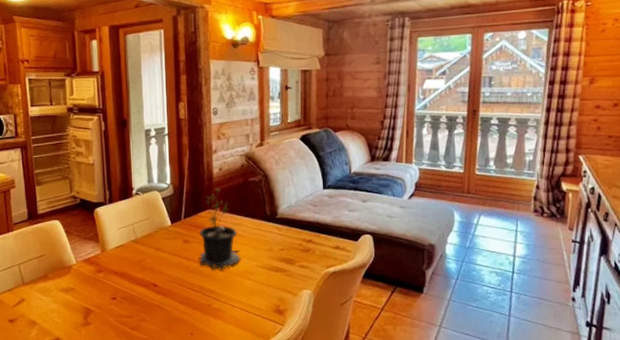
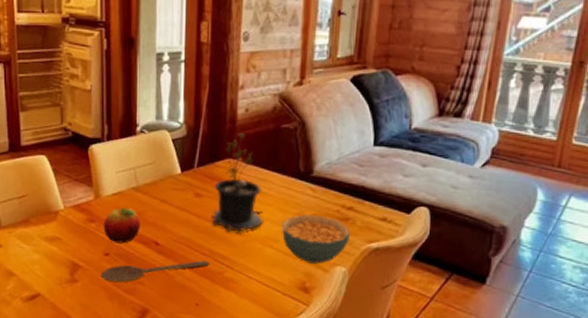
wooden spoon: none [109,296,199,322] -> present [100,260,209,283]
fruit: none [110,258,140,288] -> present [103,207,140,244]
cereal bowl: none [257,249,312,290] -> present [282,214,351,264]

